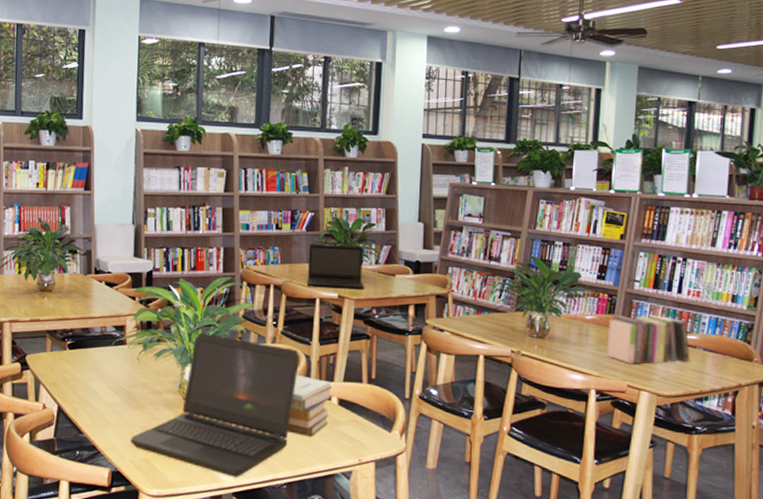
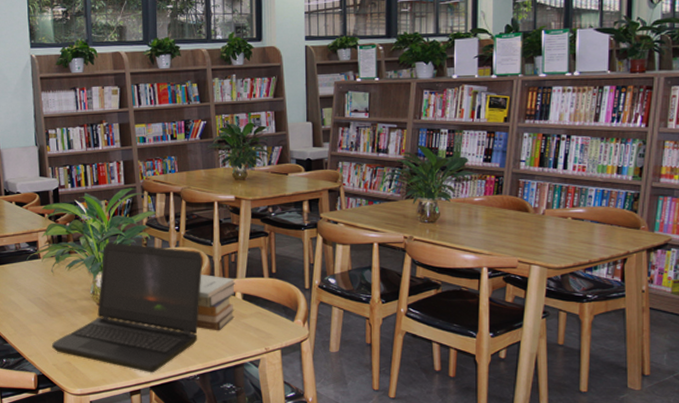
laptop: present [307,244,364,290] -> none [204,149,259,192]
books: present [606,314,690,364] -> none [495,192,578,240]

